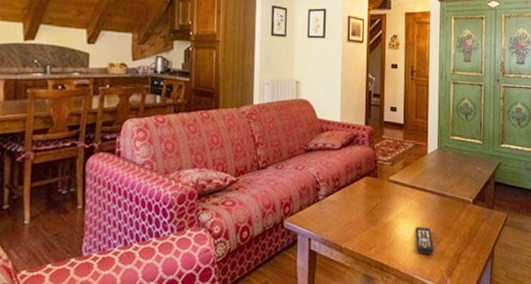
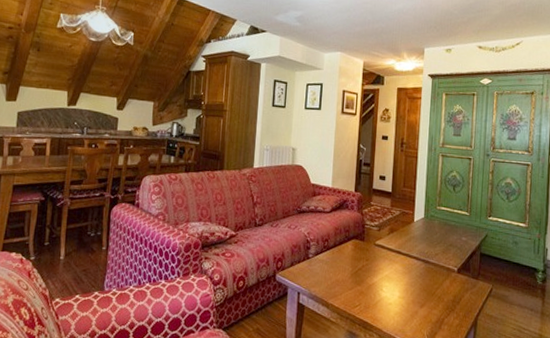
remote control: present [415,227,434,254] -> none [398,290,417,318]

